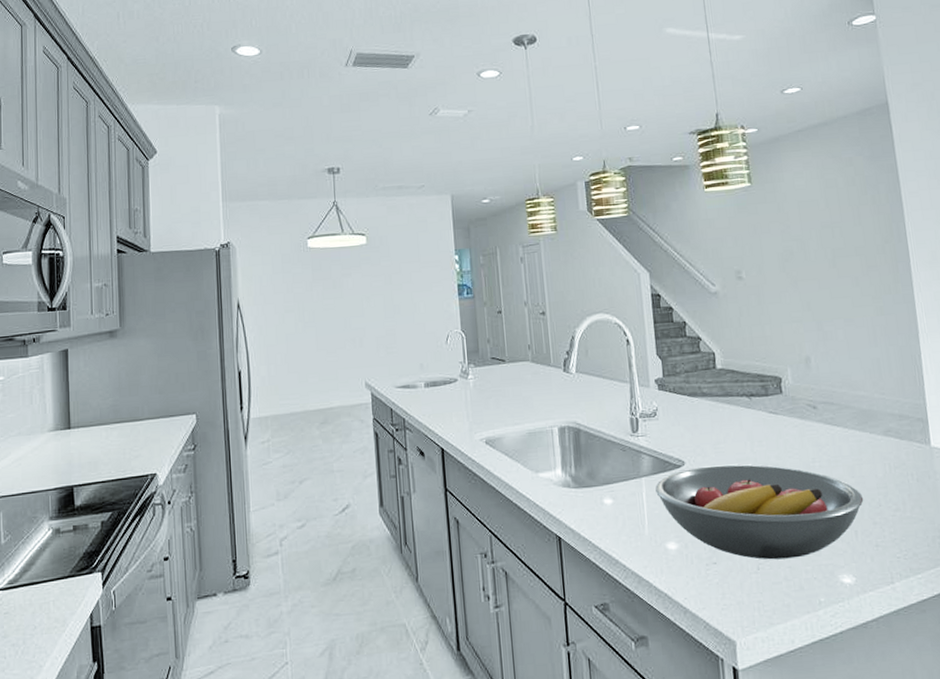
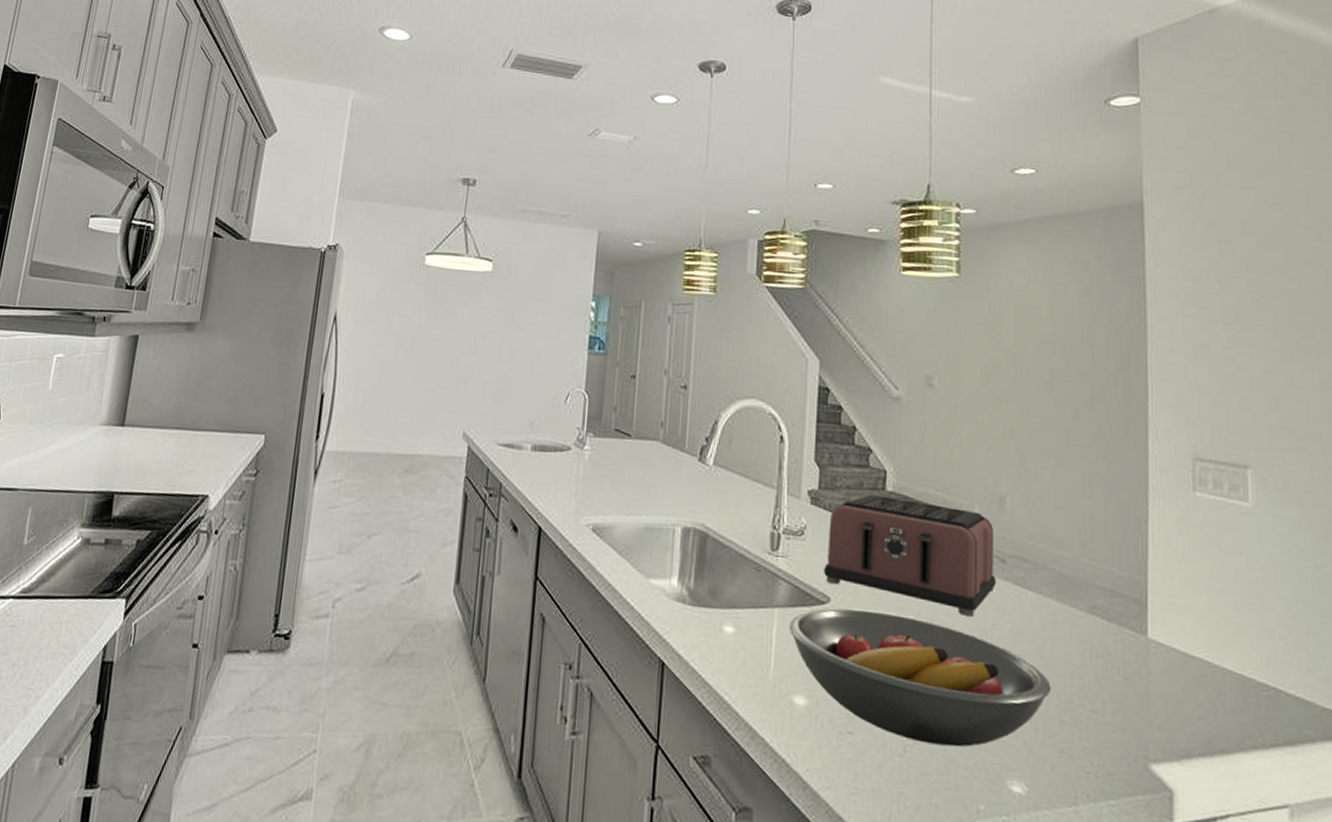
toaster: none [675,372,812,456] -> present [824,495,997,617]

